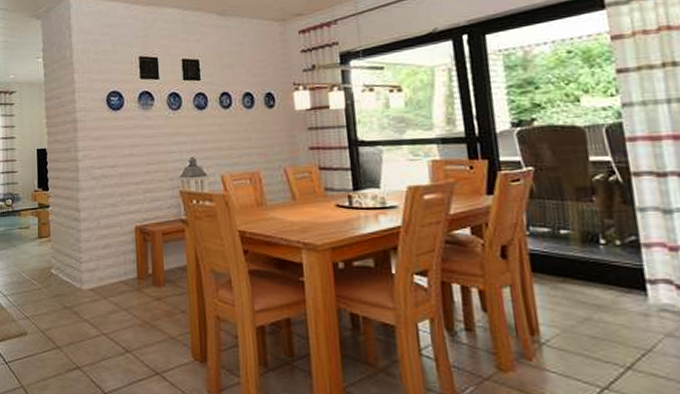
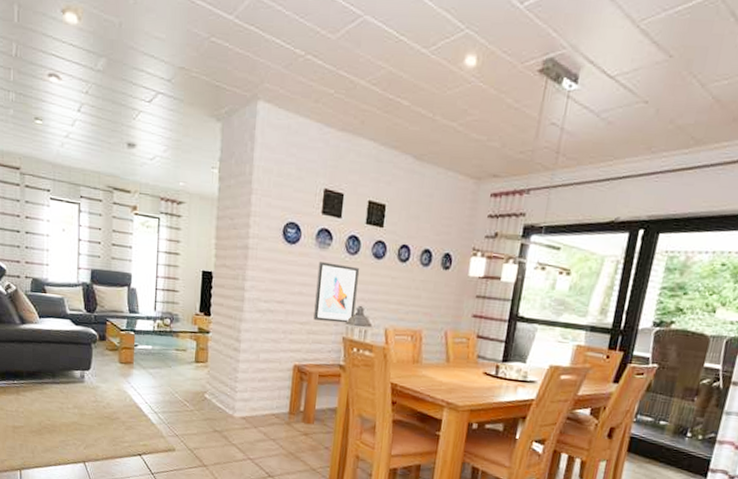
wall art: none [144,120,187,178] -> present [313,262,360,324]

